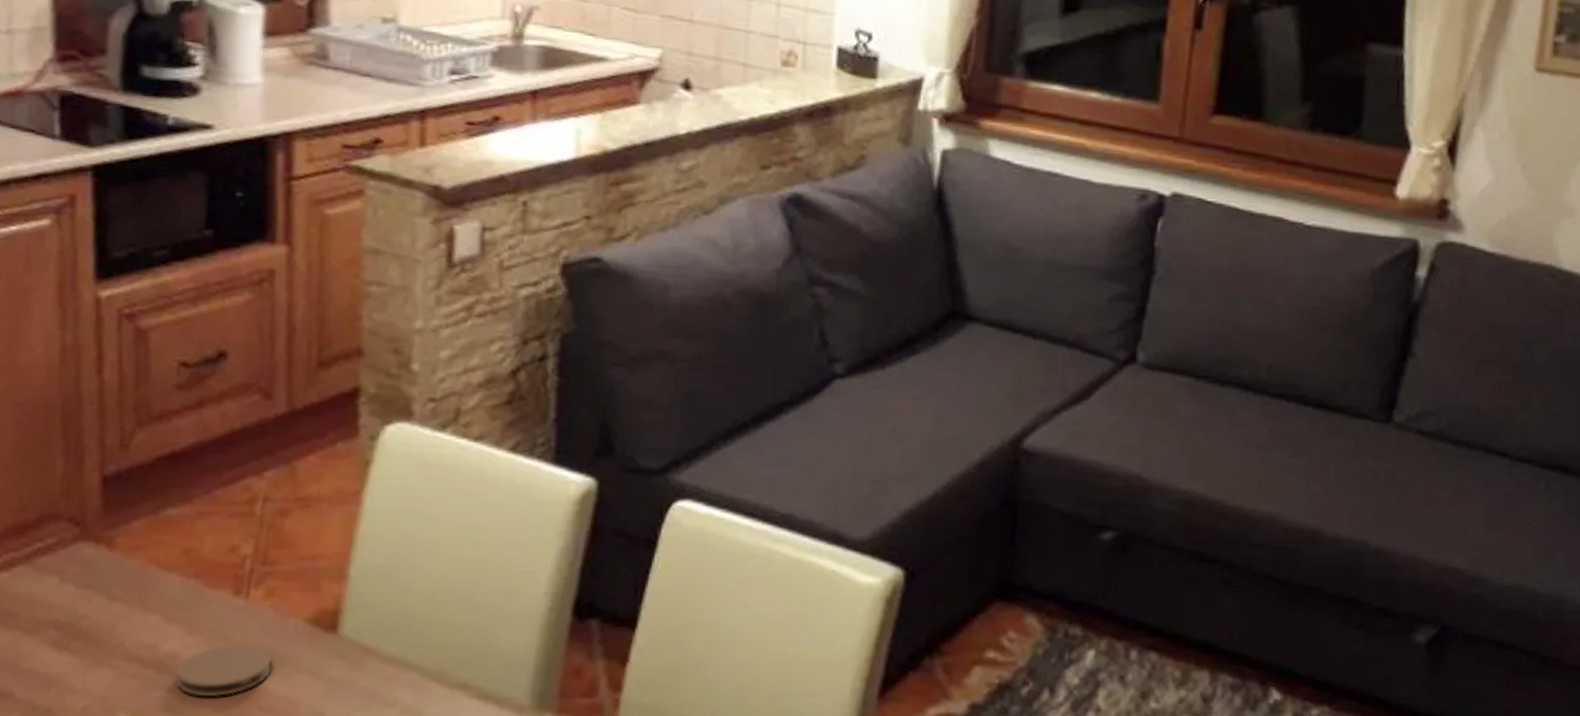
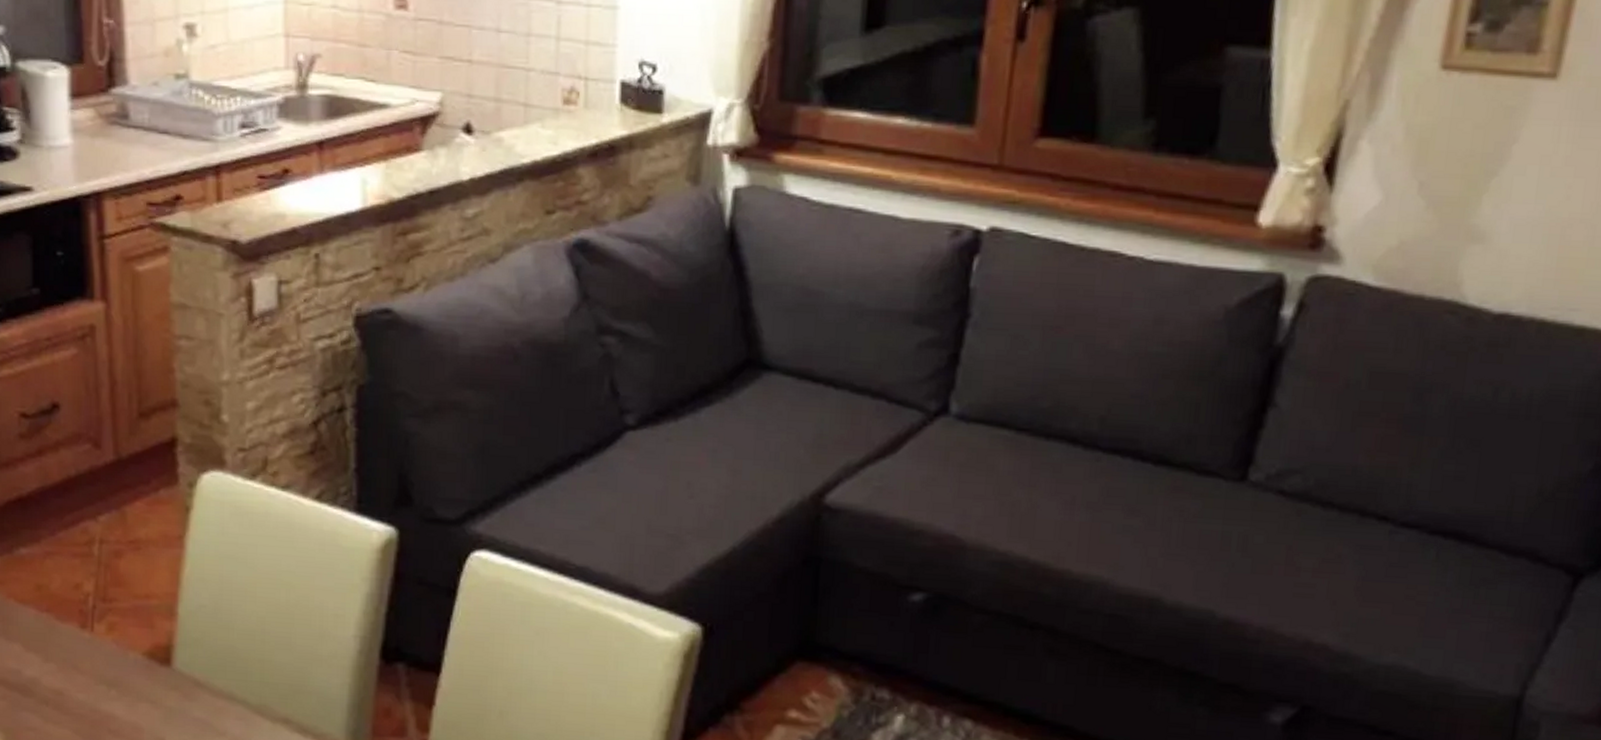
coaster: present [175,643,272,697] -> none [37,672,117,720]

